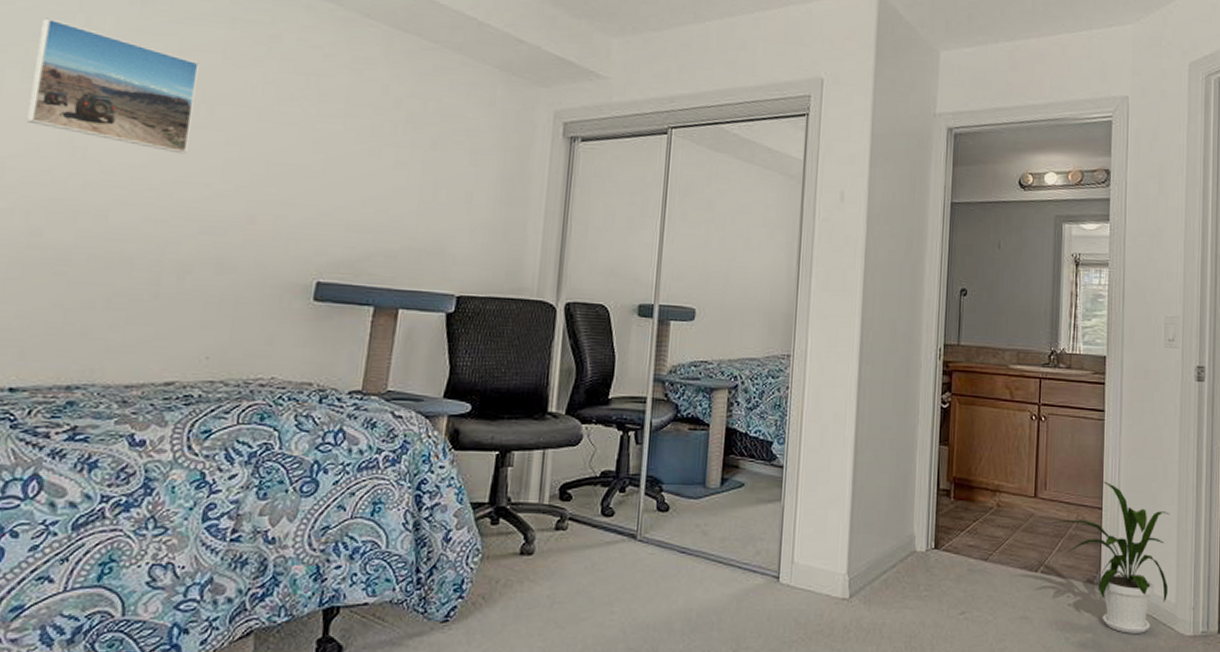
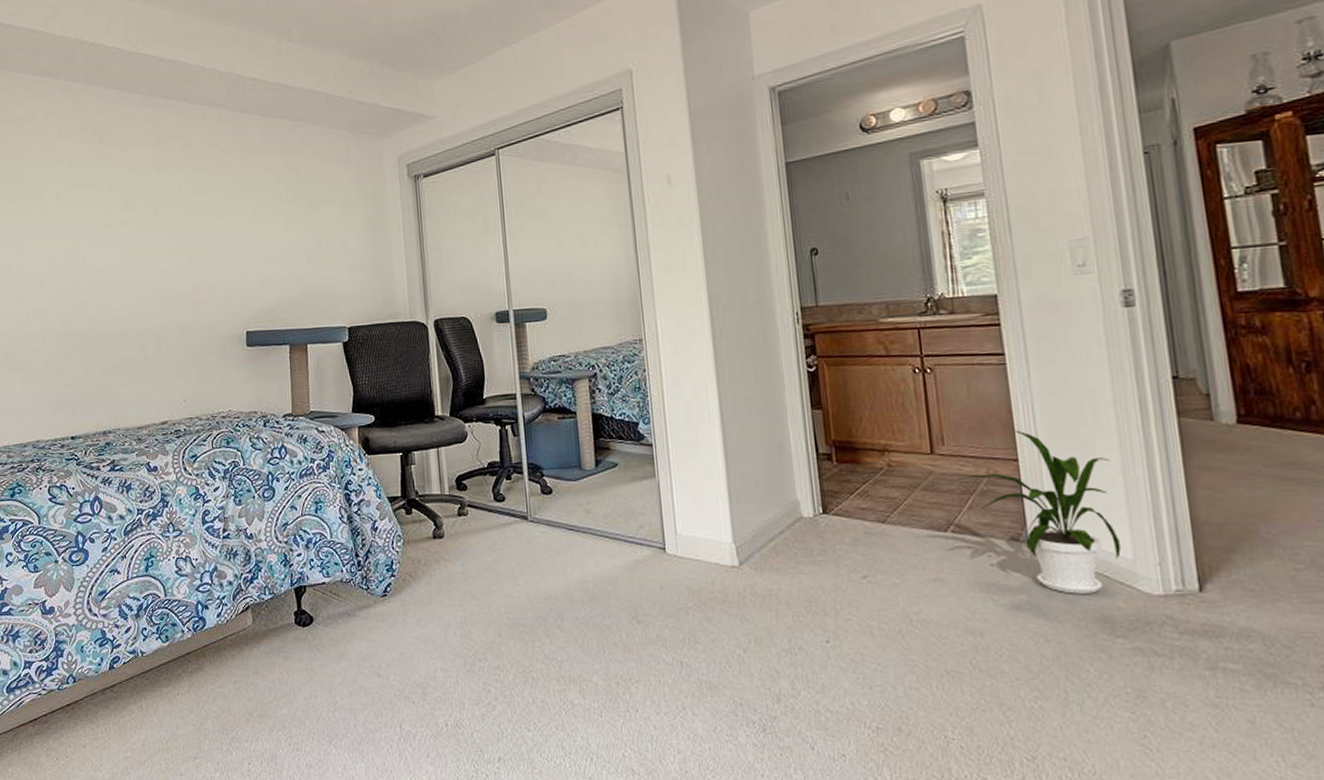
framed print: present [27,18,199,154] -> none [45,167,145,250]

